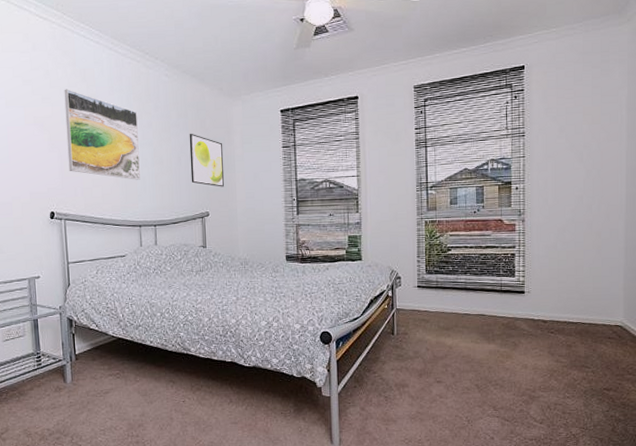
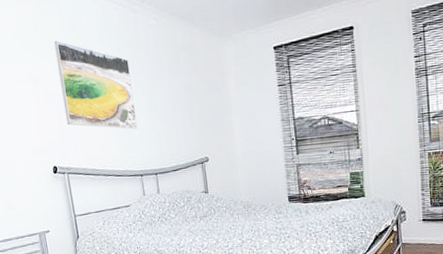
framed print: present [189,133,224,187] -> none [182,77,221,131]

